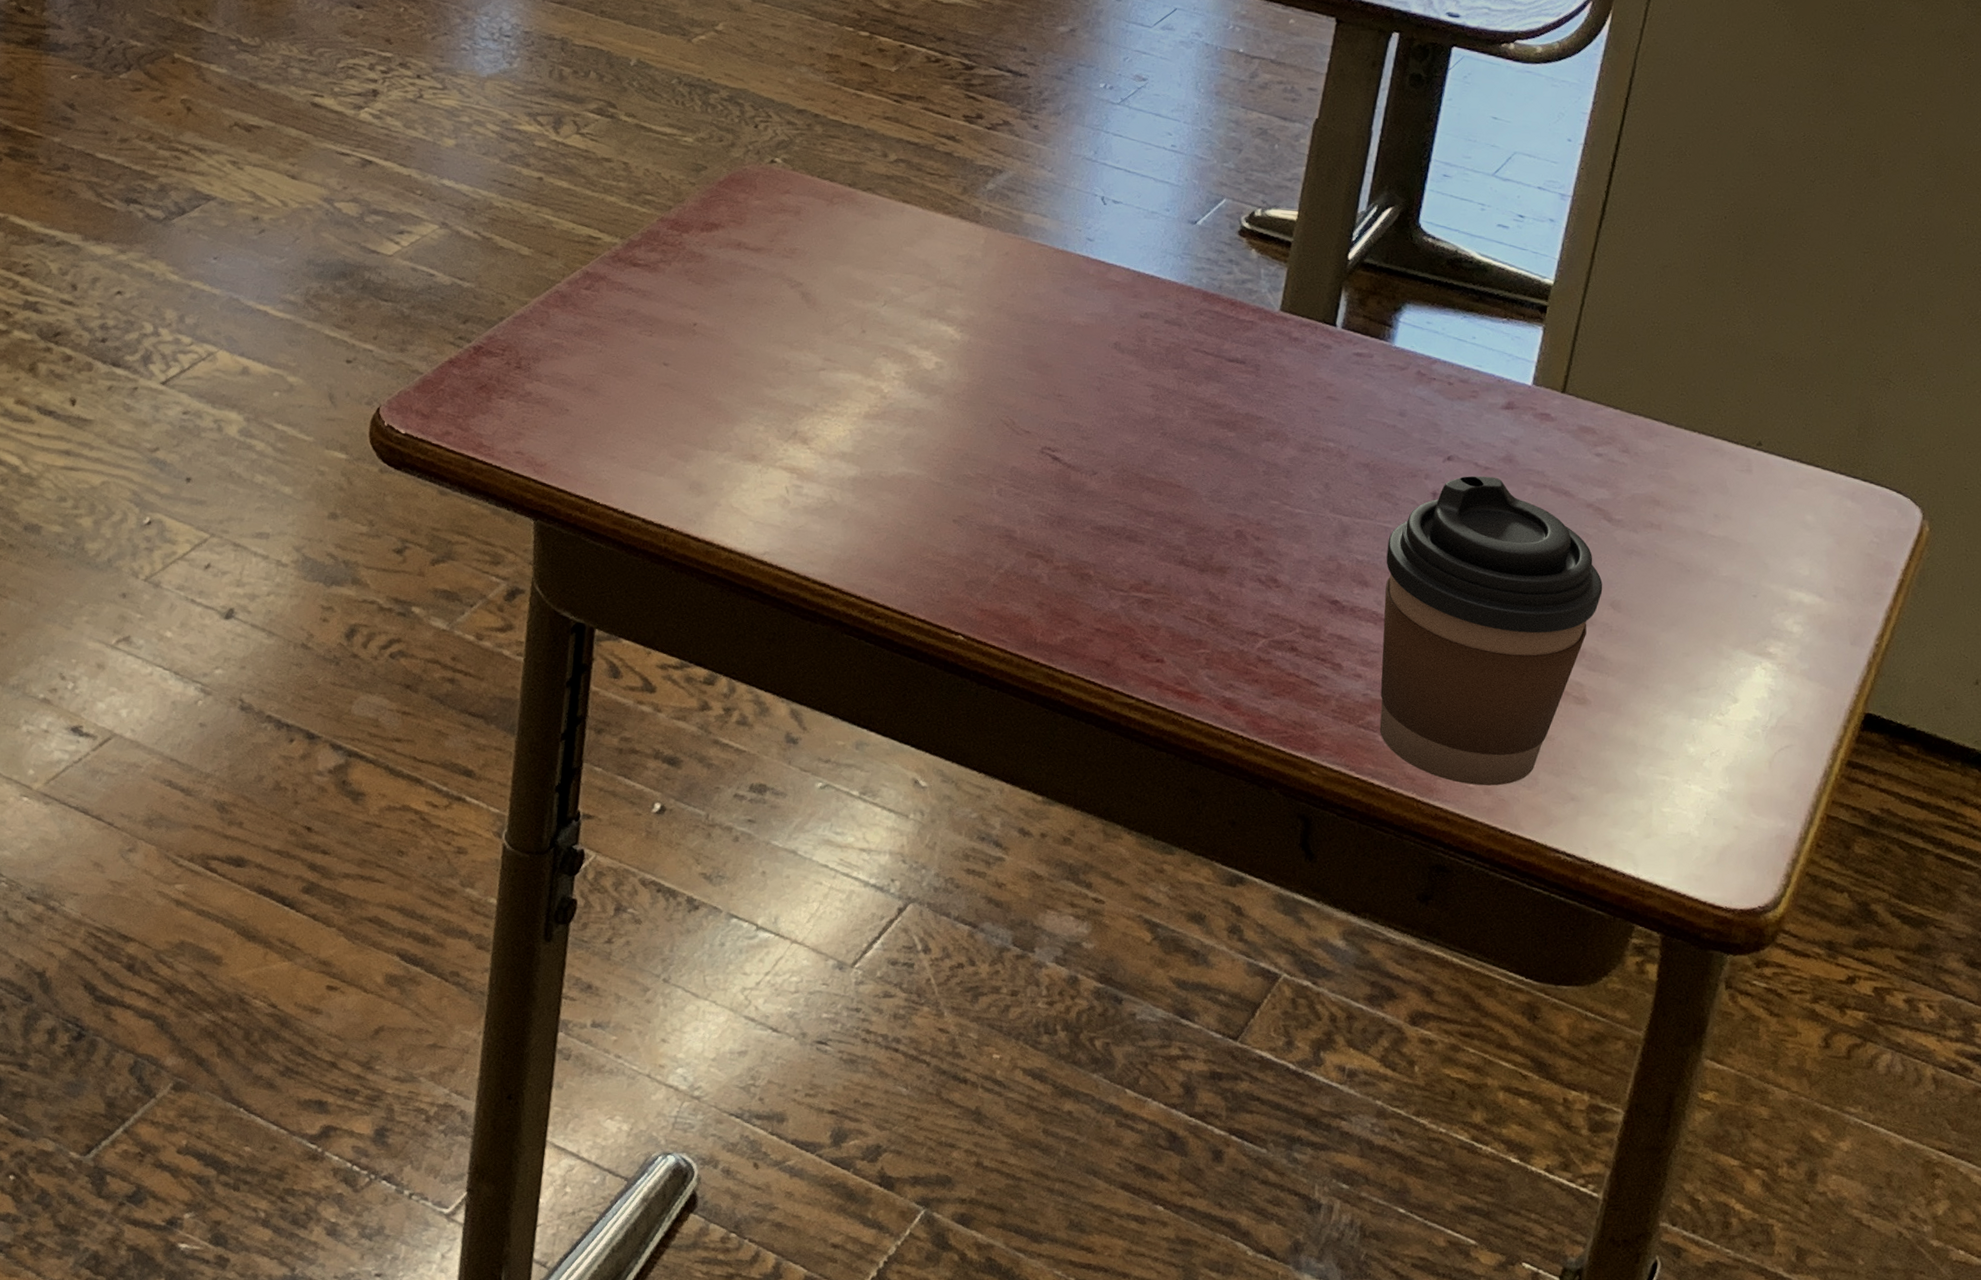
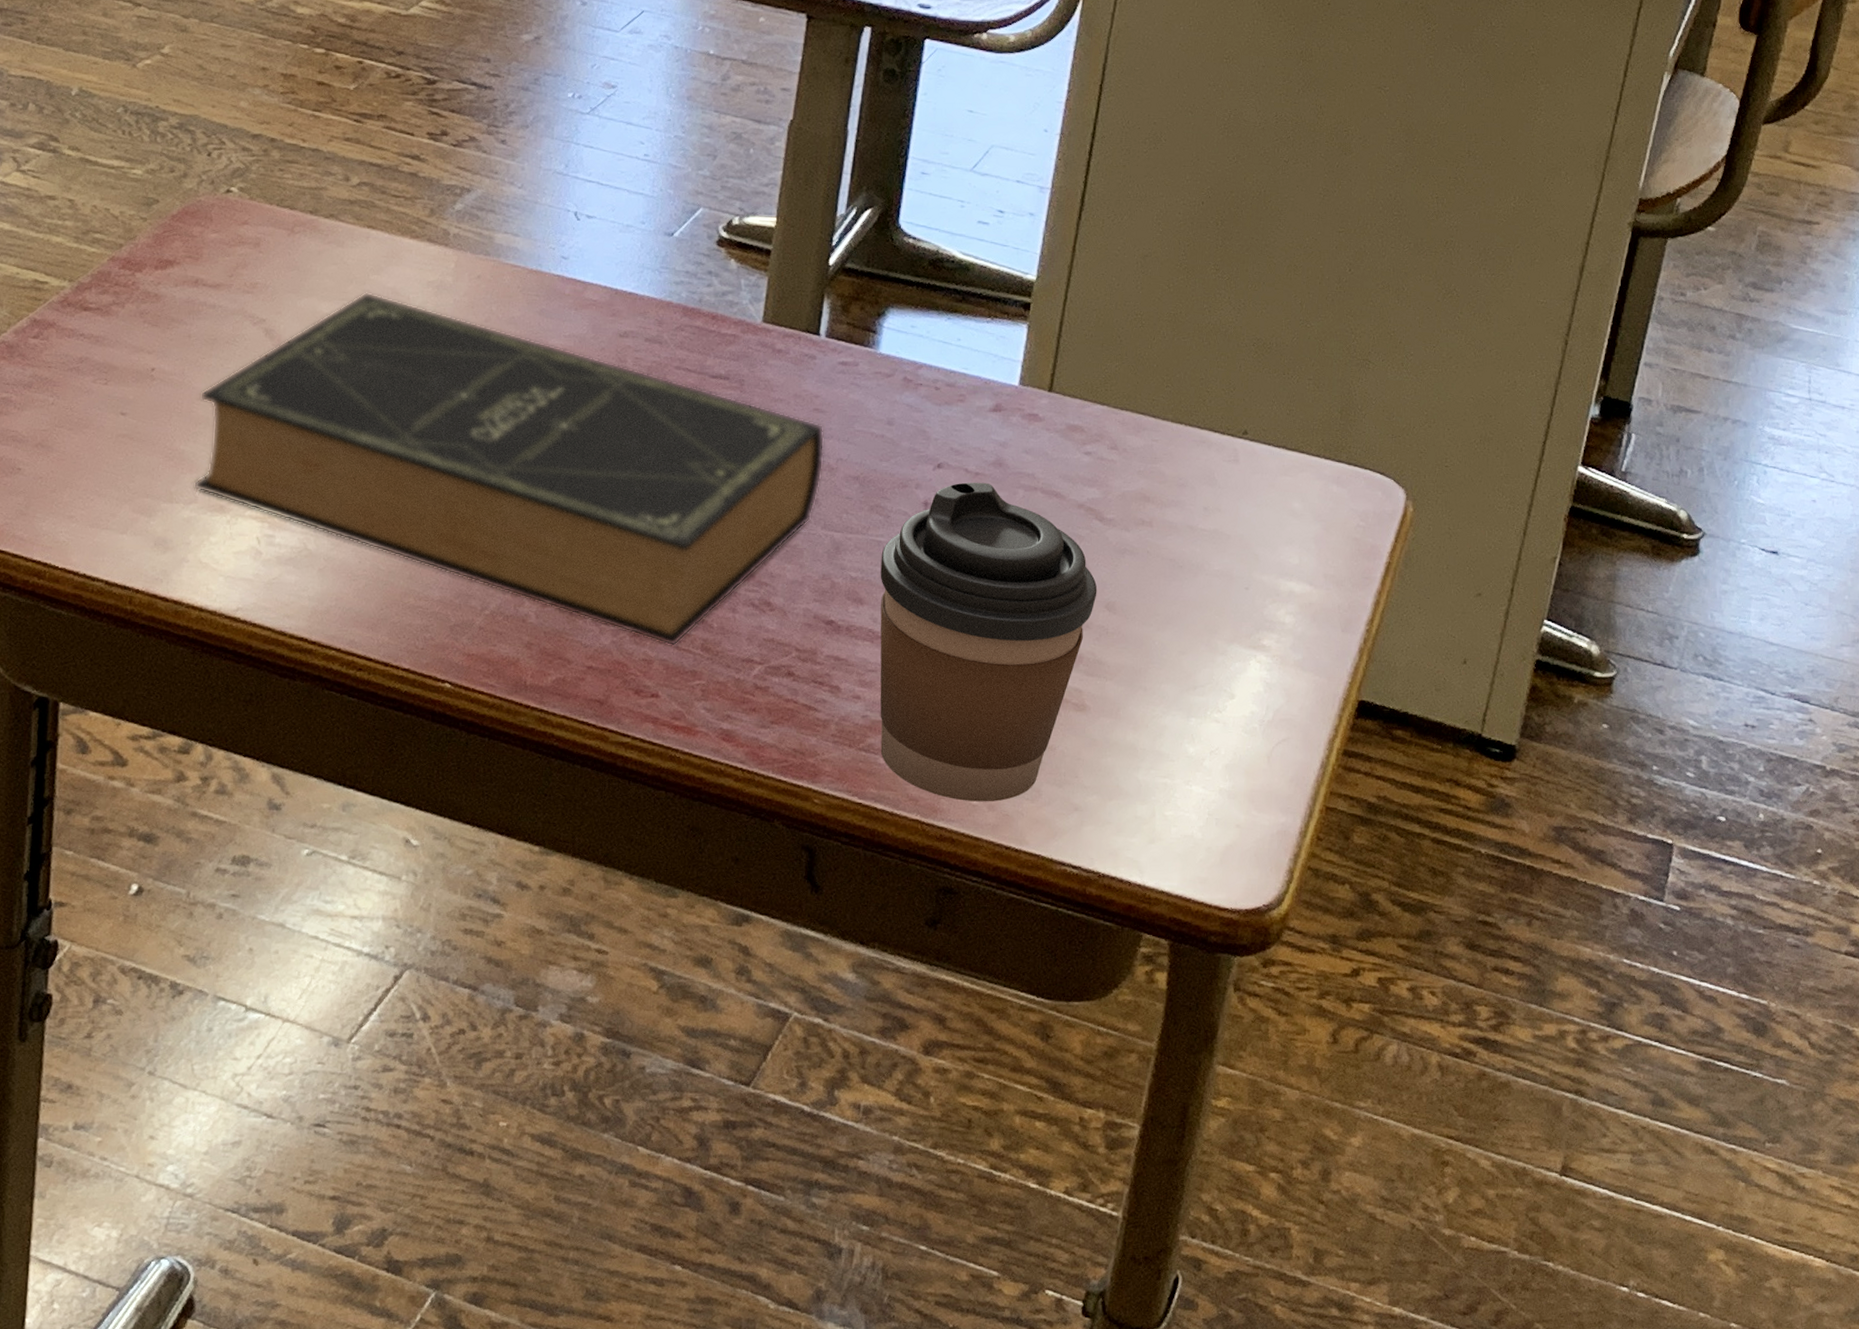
book: none [728,262,1337,615] -> present [193,292,825,646]

